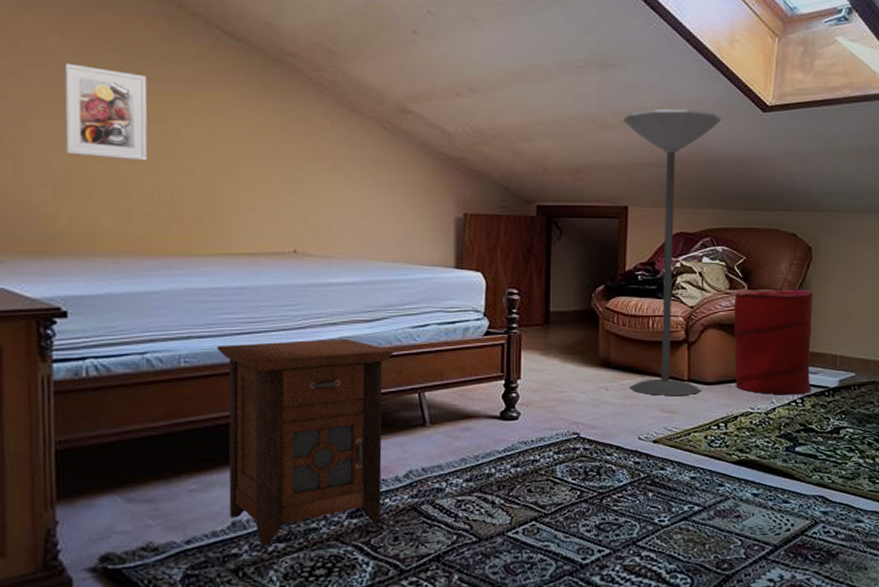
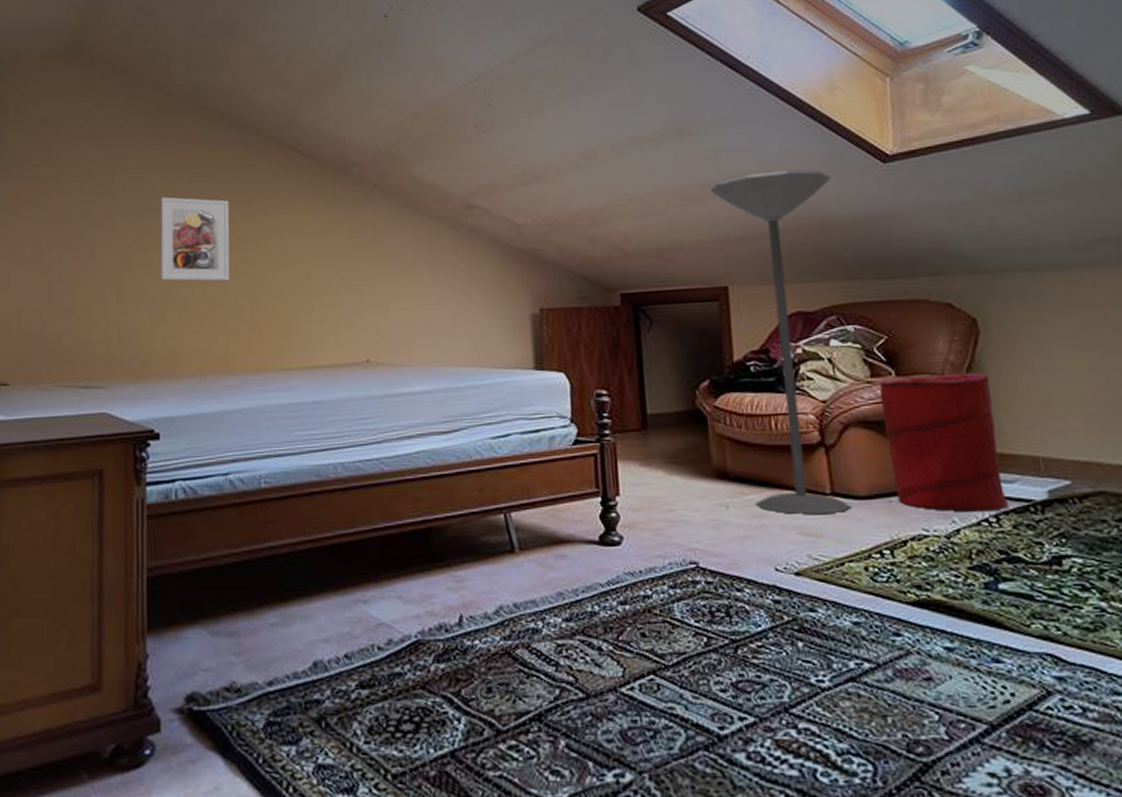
nightstand: present [217,338,394,547] -> none [295,452,474,693]

